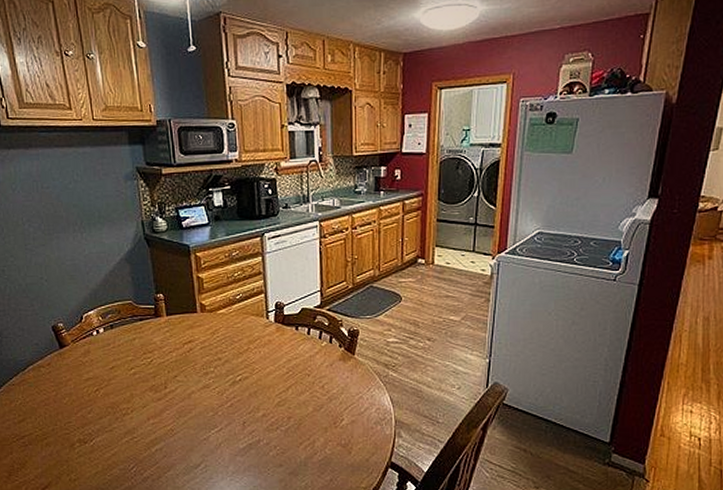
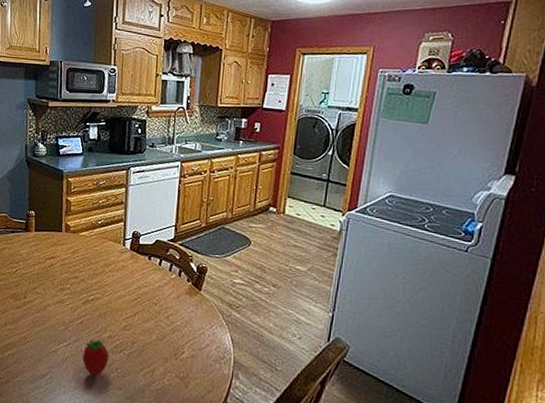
fruit: none [237,418,266,457] -> present [82,338,109,377]

